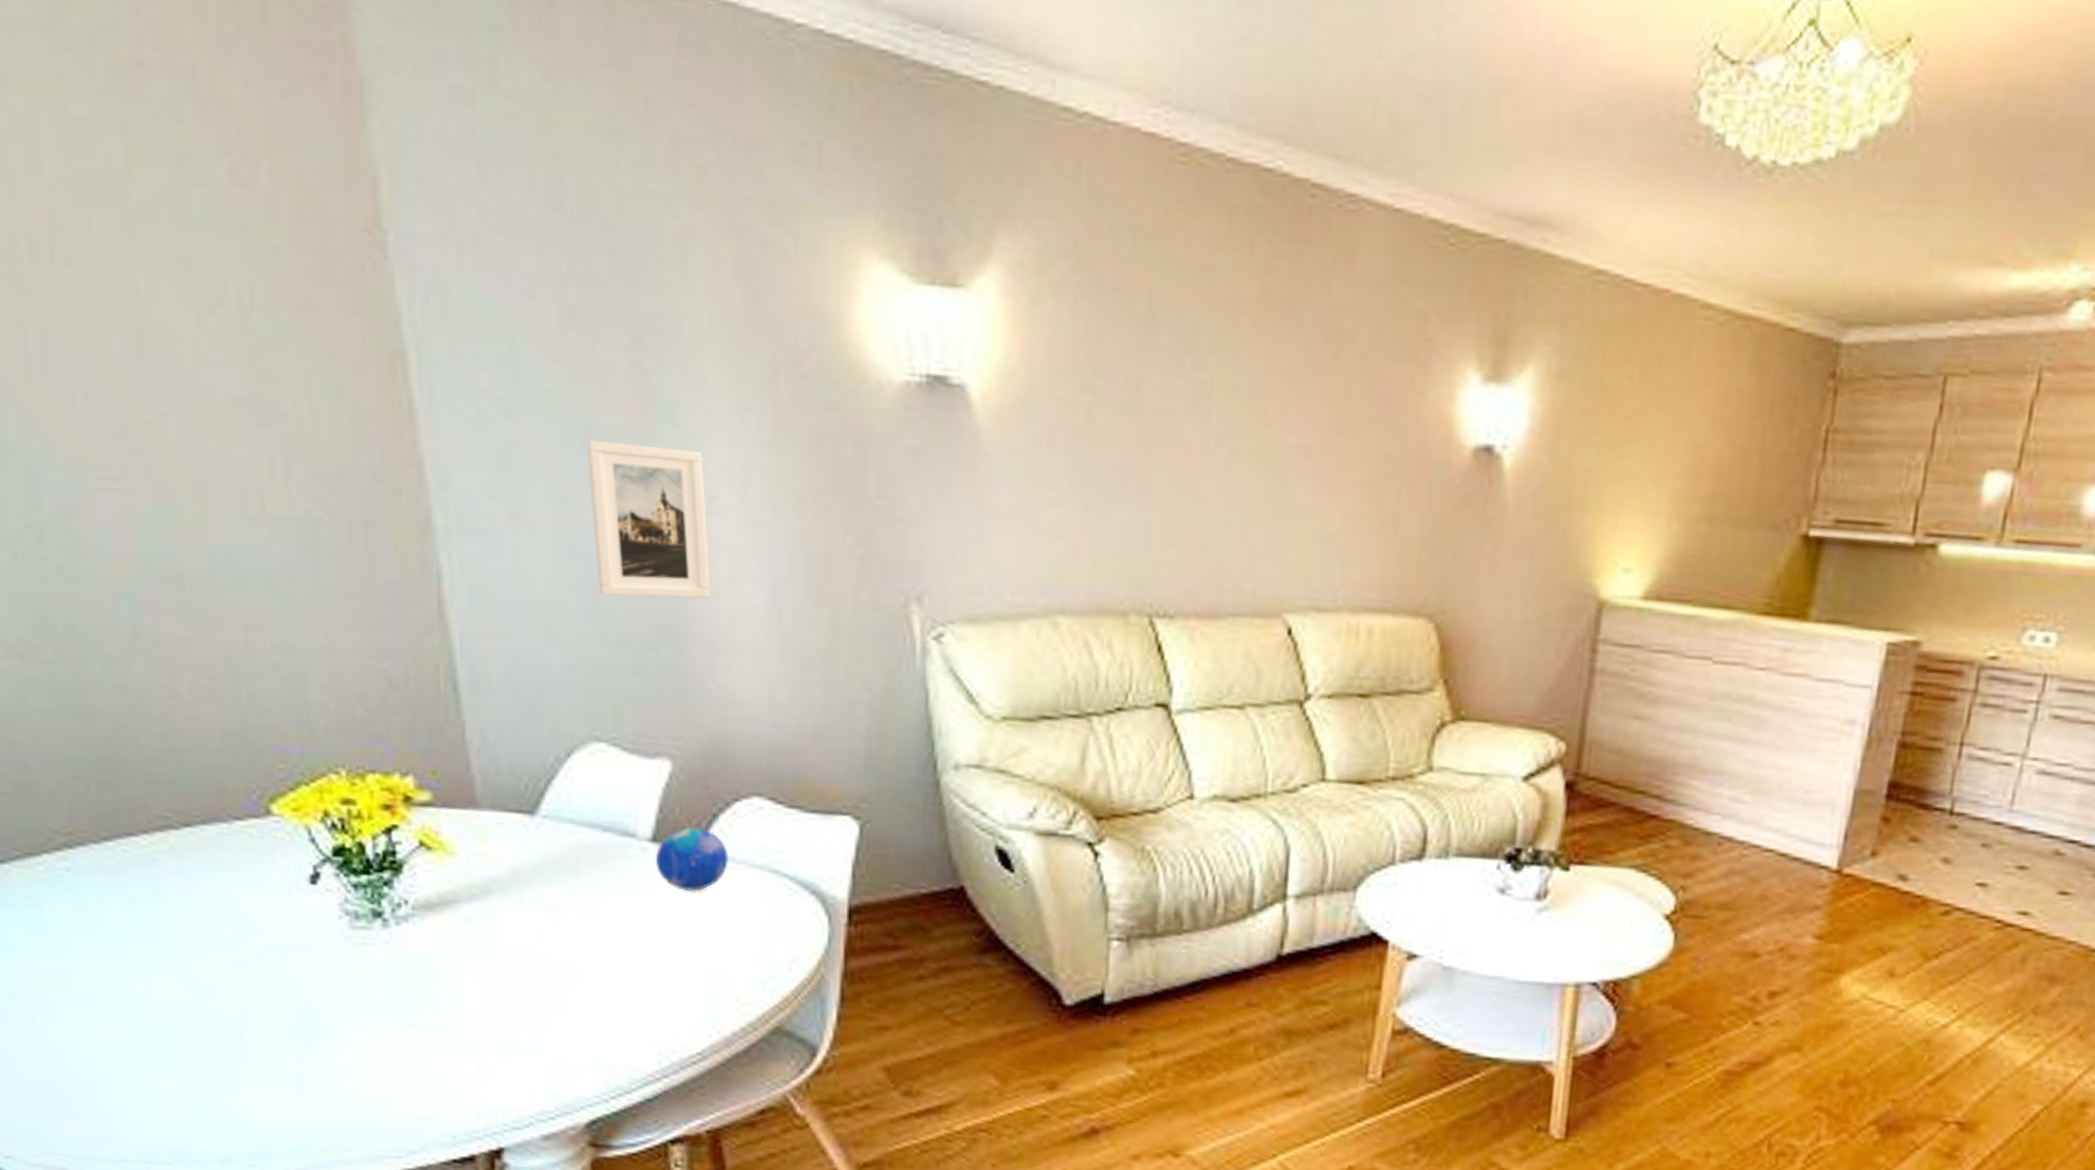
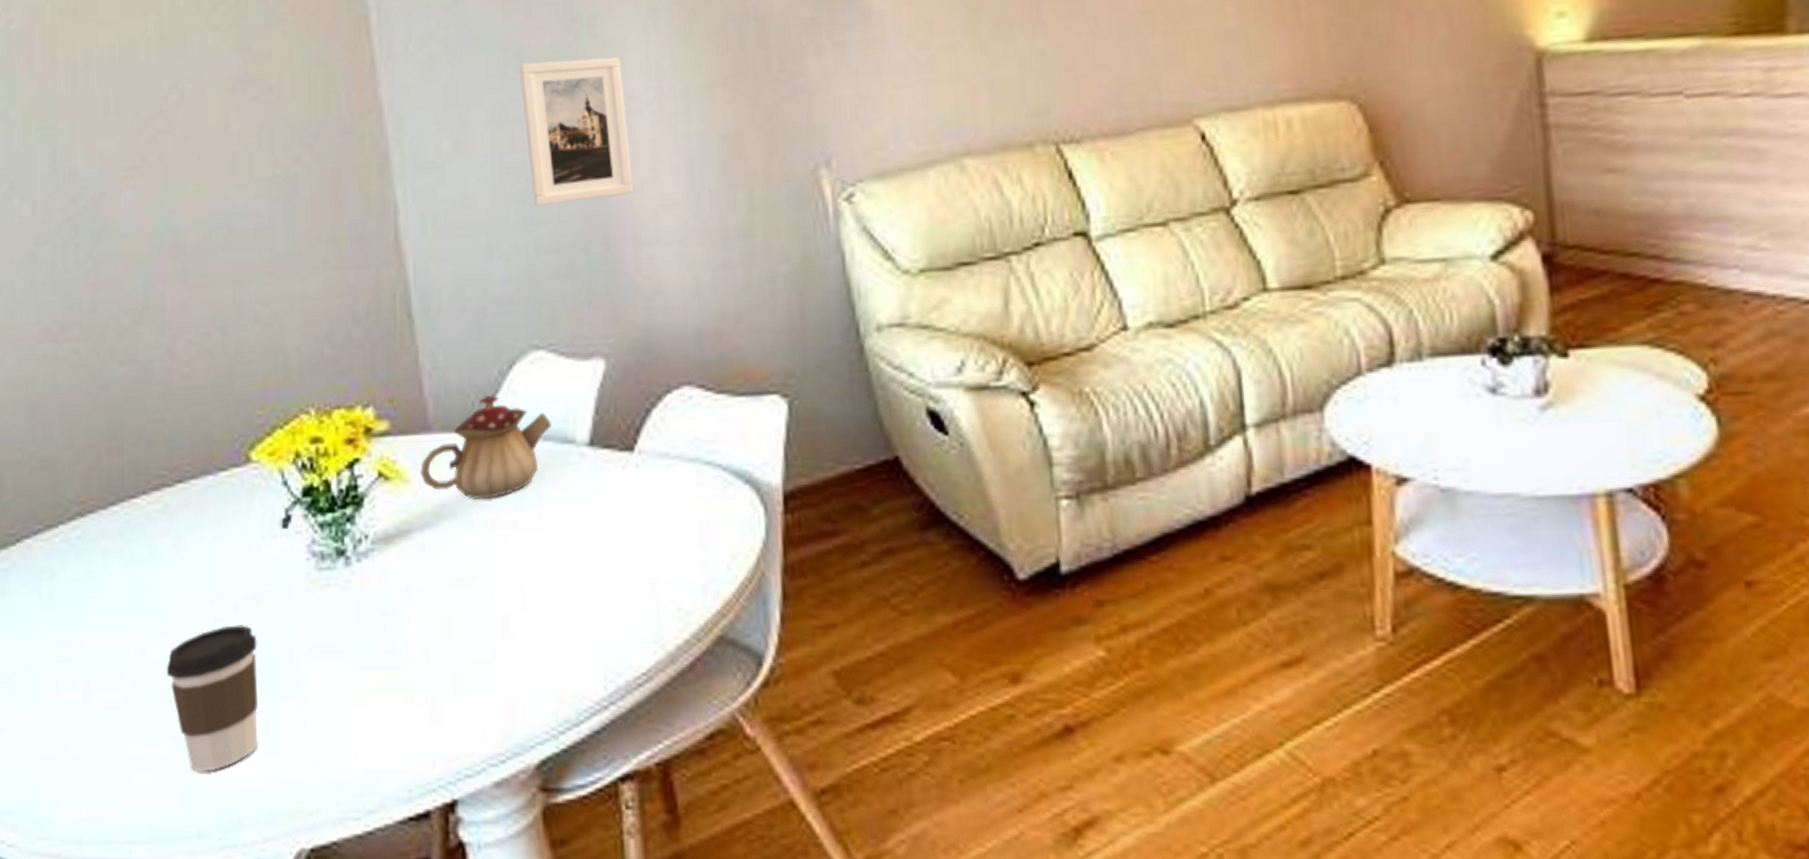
coffee cup: none [180,971,288,1106] -> present [166,625,258,773]
teapot: none [467,780,611,880] -> present [421,395,551,499]
decorative orb: present [655,827,730,891] -> none [593,425,664,494]

